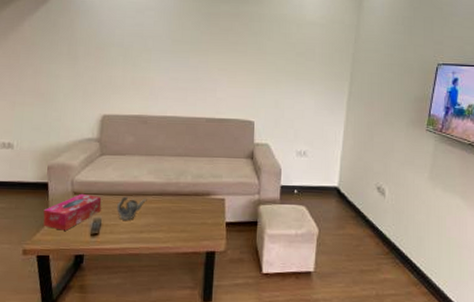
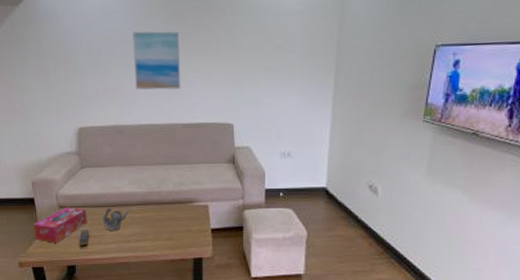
wall art: none [162,29,209,85] -> present [131,31,180,91]

